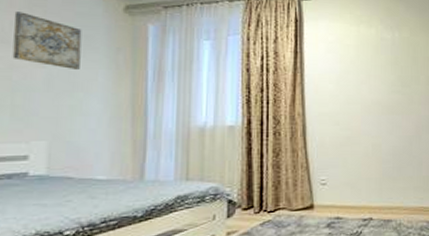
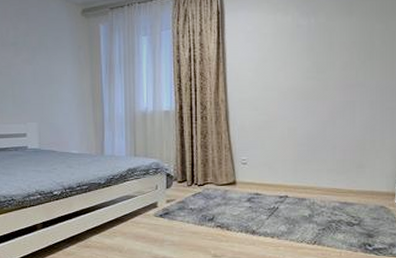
wall art: present [12,12,82,71] -> none [8,20,54,66]

